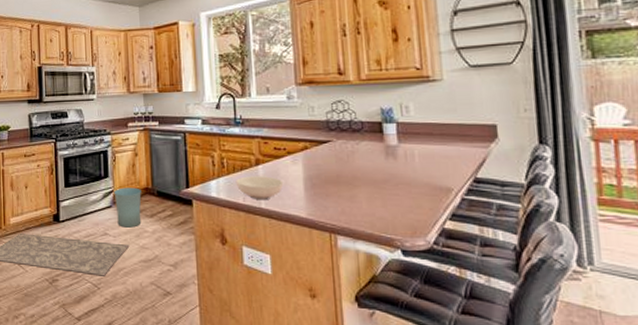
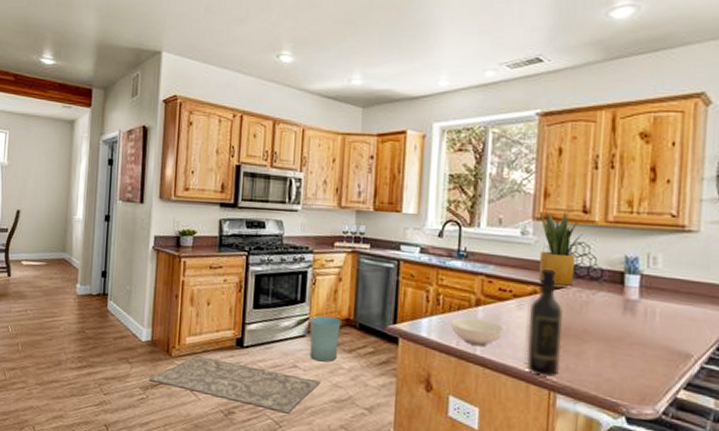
planter: none [301,73,341,139] -> present [538,209,583,286]
wine bottle: none [304,127,337,222] -> present [526,269,564,378]

